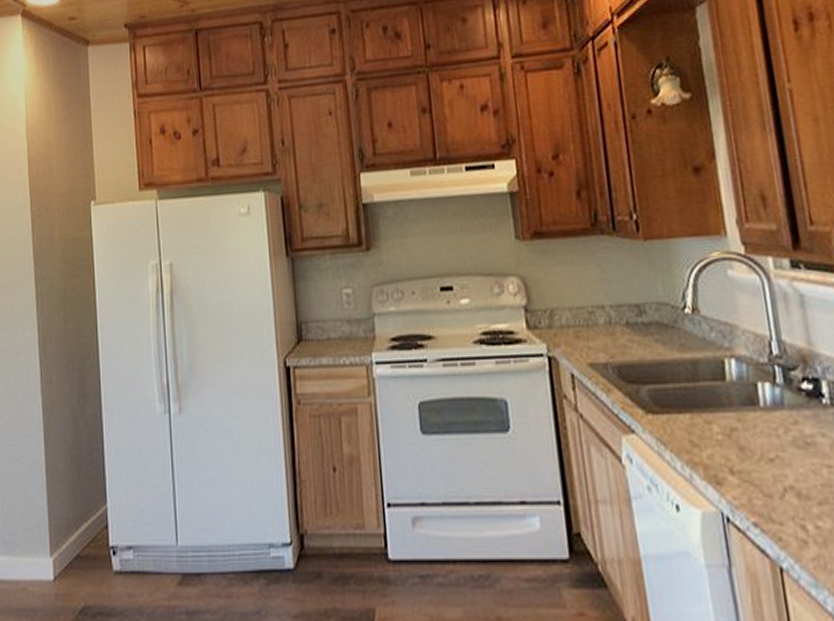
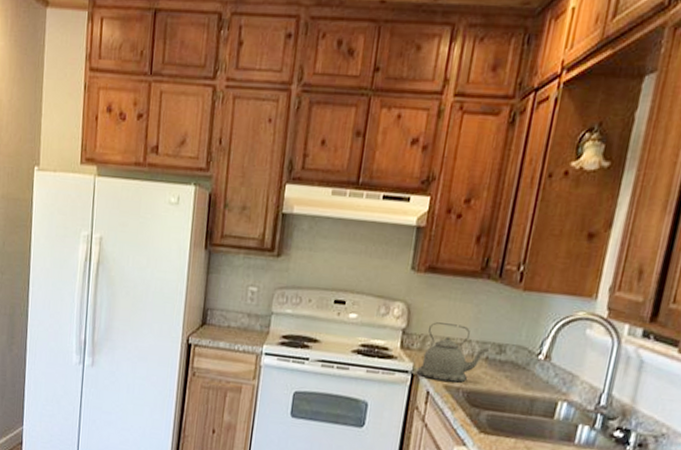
kettle: none [552,290,626,360] -> present [416,322,489,383]

